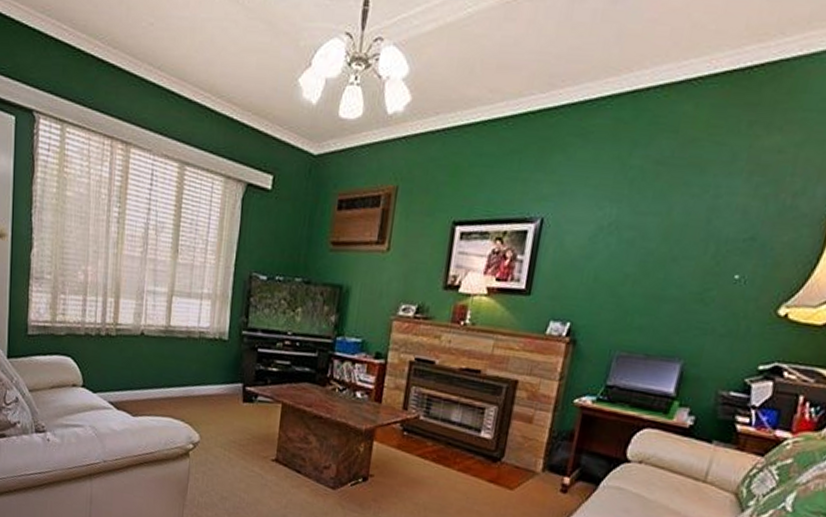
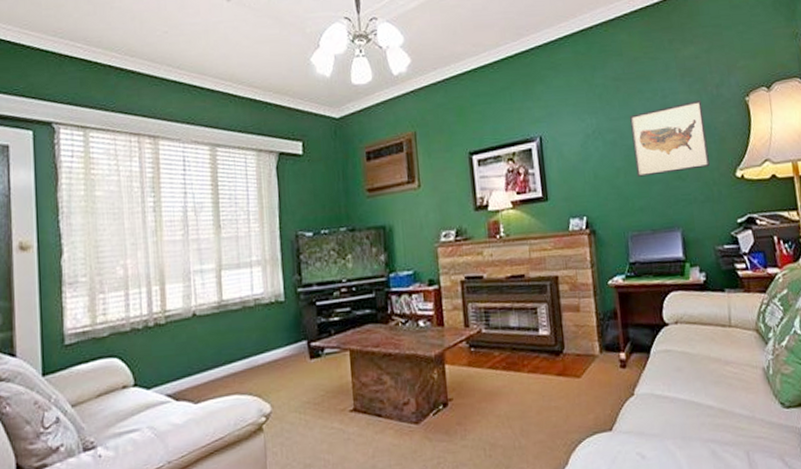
wall art: none [647,208,766,295] -> present [630,99,710,177]

